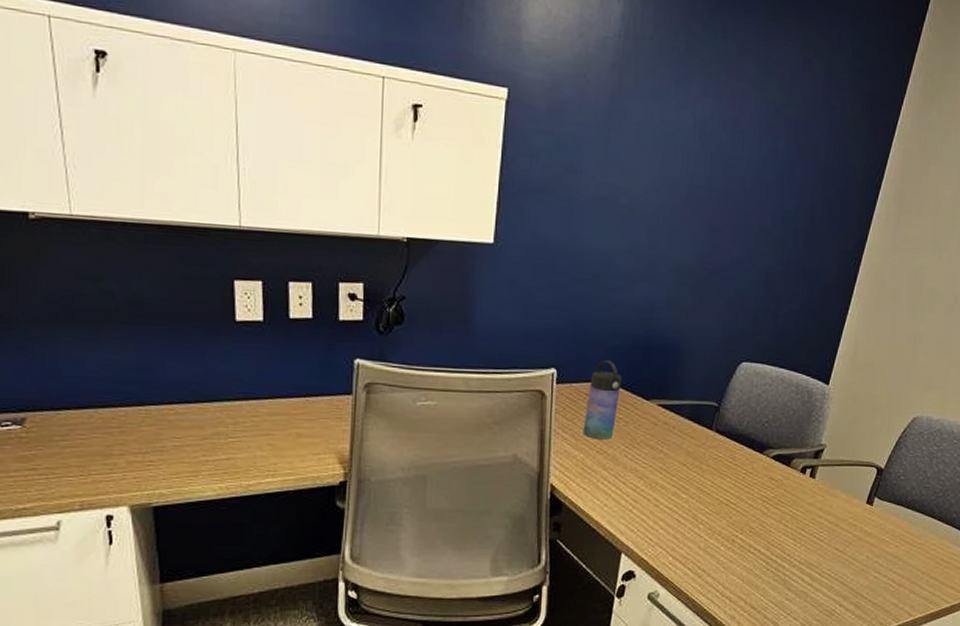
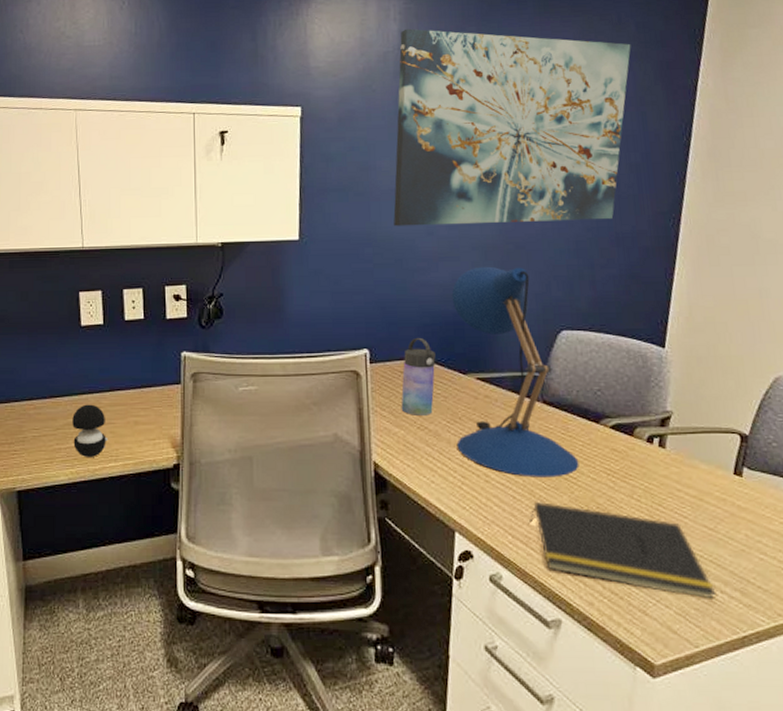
speaker: none [222,412,266,471] -> present [72,404,109,457]
wall art: none [595,13,845,254] -> present [393,28,631,226]
desk lamp: none [632,290,740,503] -> present [451,266,579,478]
notepad: none [690,525,836,612] -> present [530,501,717,599]

